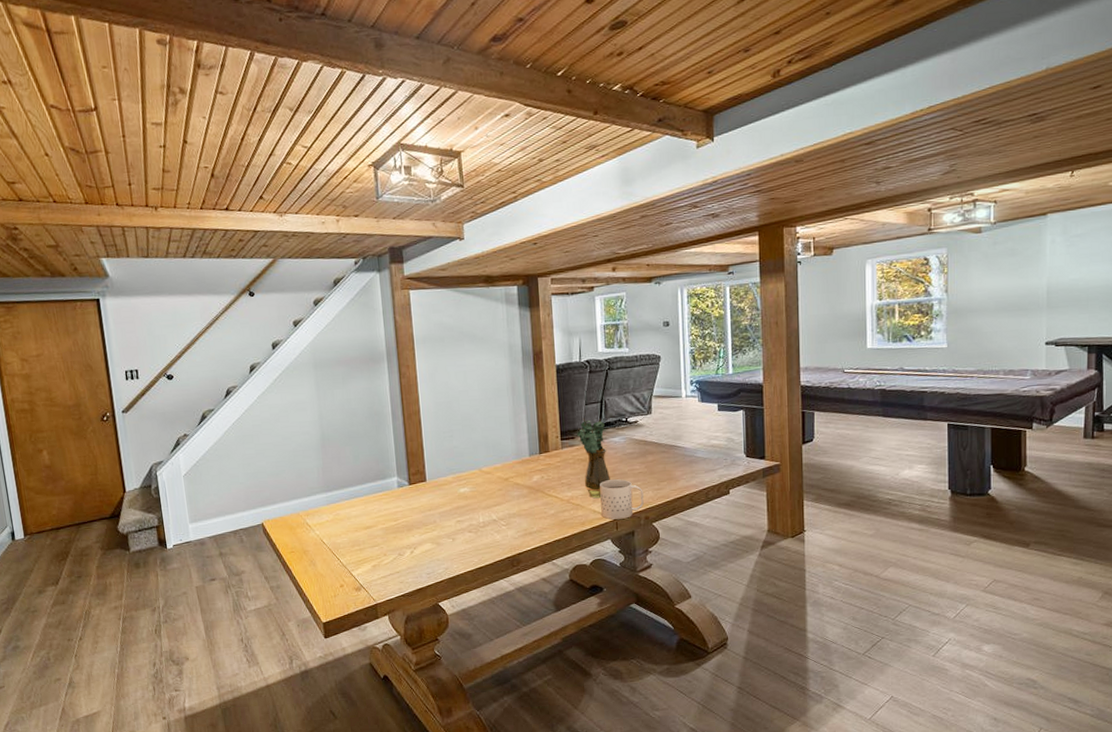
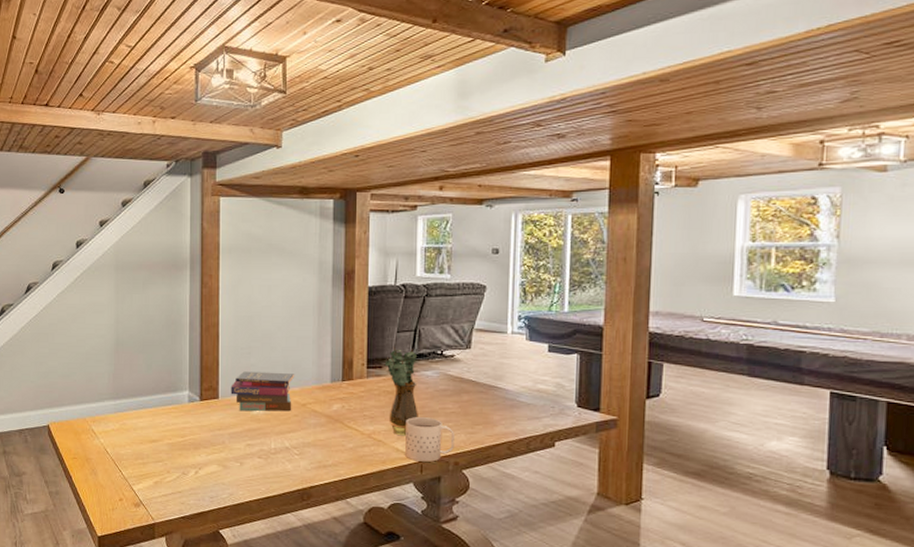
books: none [436,451,496,491] -> present [230,371,295,412]

